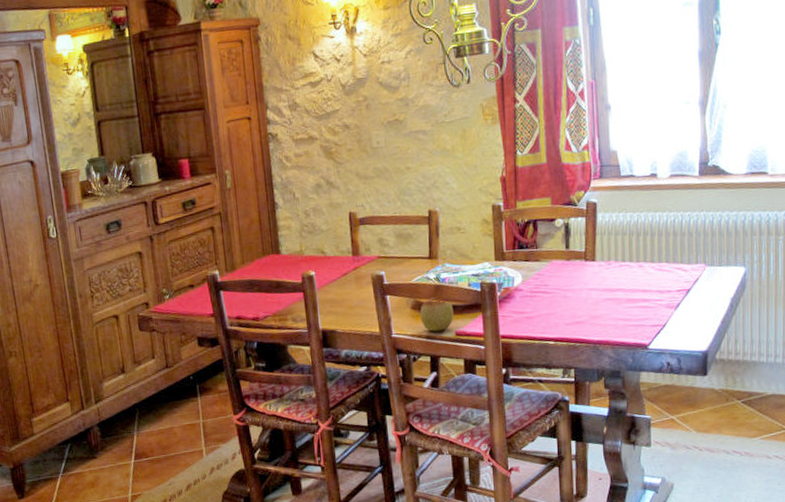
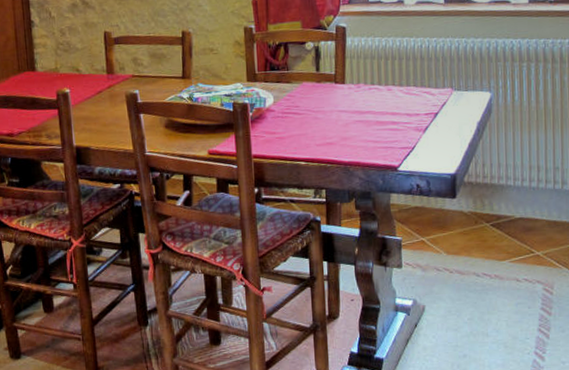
apple: present [420,298,454,332] -> none [173,117,207,150]

